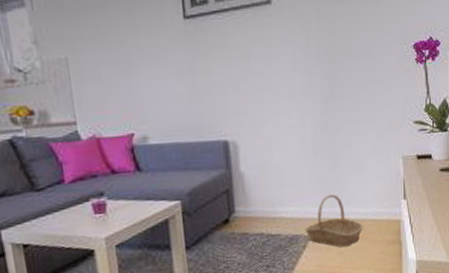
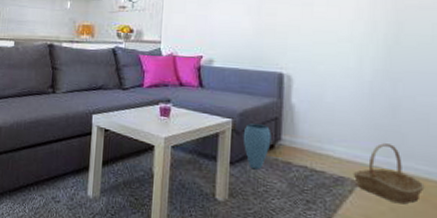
vase: none [195,200,226,249] -> present [243,123,271,170]

